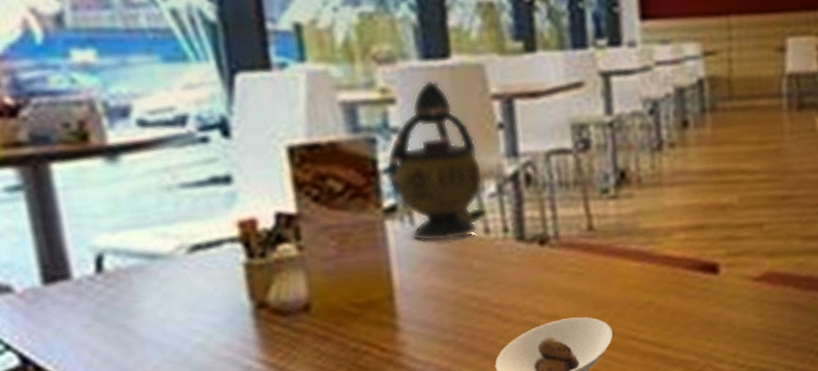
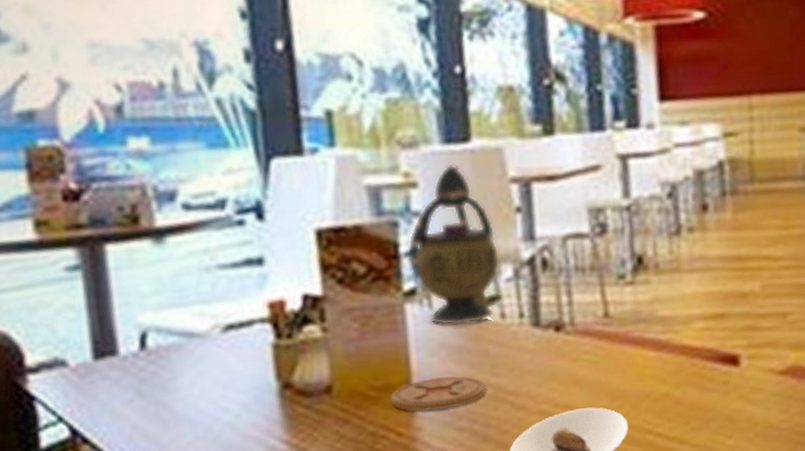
coaster: none [372,290,471,327] -> present [390,375,486,412]

